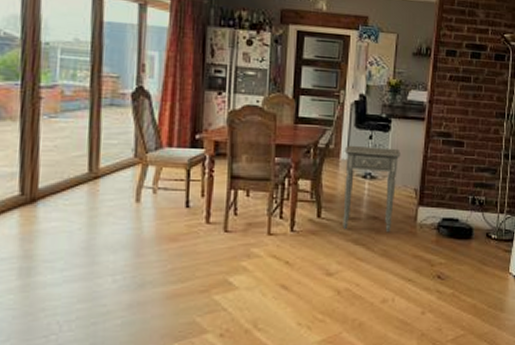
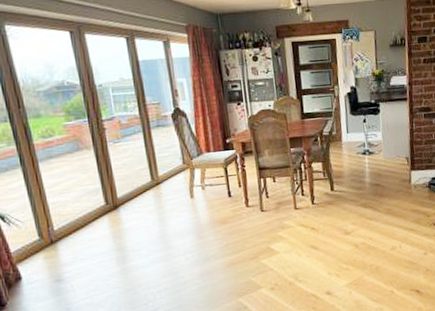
side table: present [342,145,401,233] -> none [345,127,392,197]

